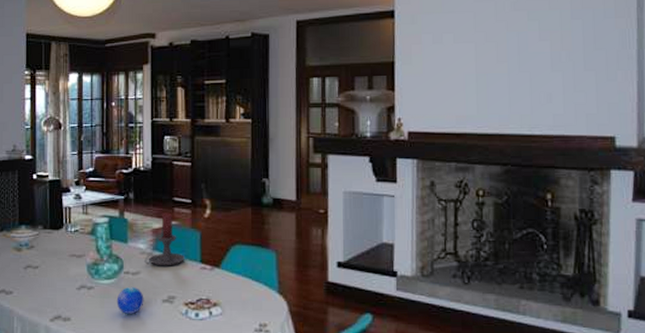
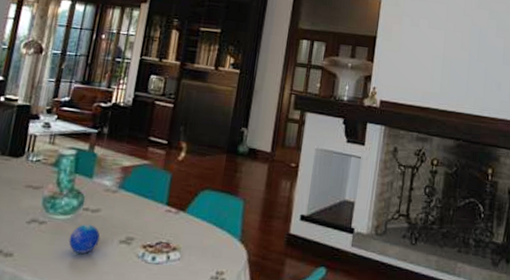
candle holder: present [144,212,185,266] -> none [107,151,151,206]

